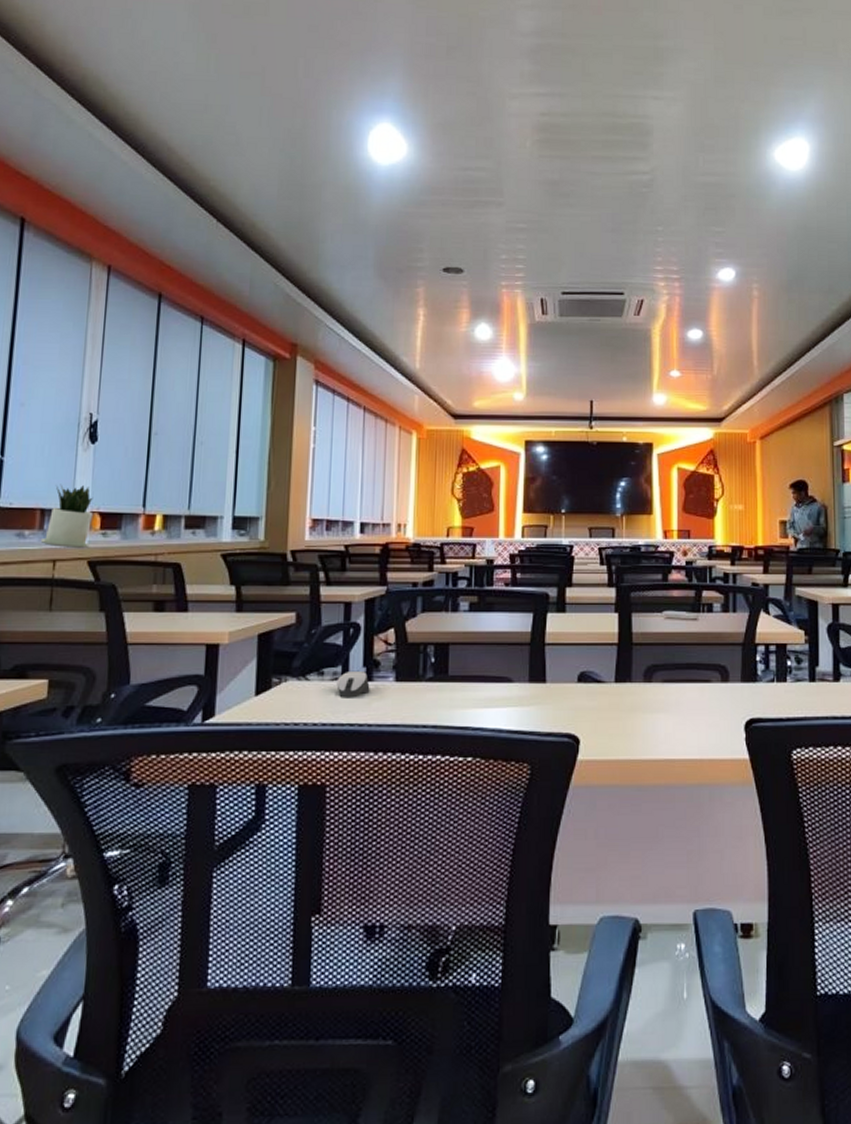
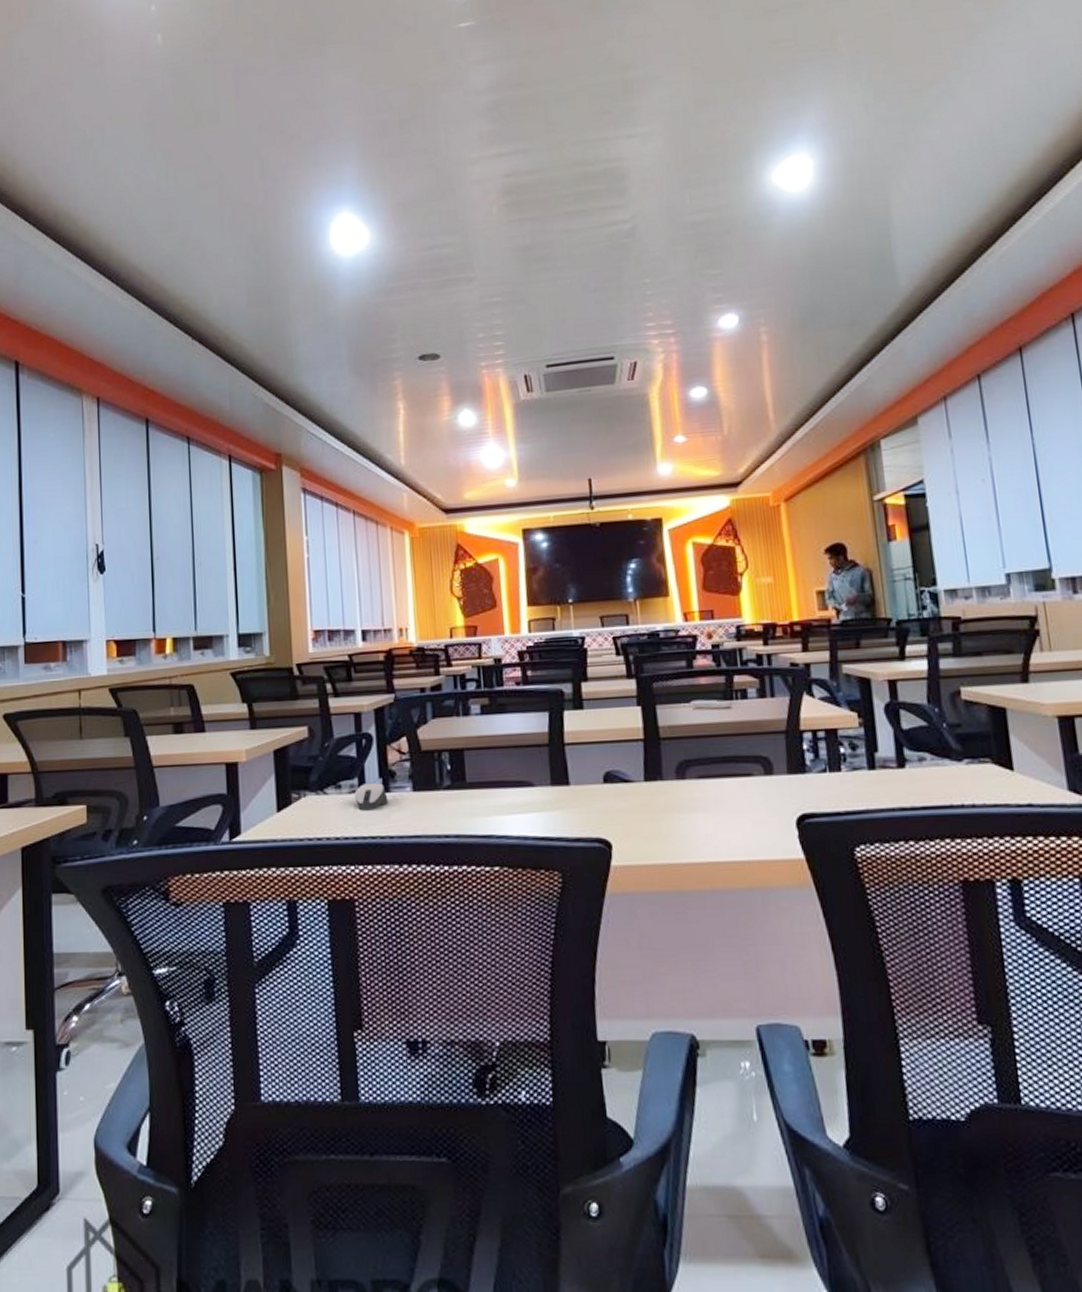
planter: present [40,484,94,549] -> none [65,615,110,678]

